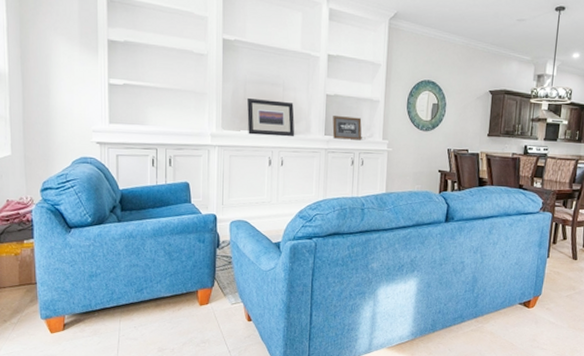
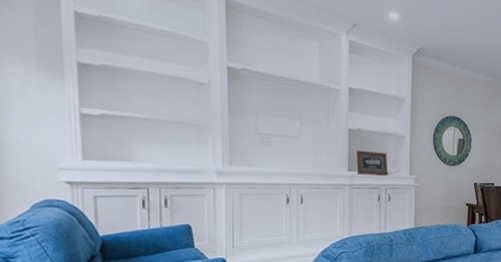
picture frame: present [247,98,295,137] -> none [259,132,316,173]

